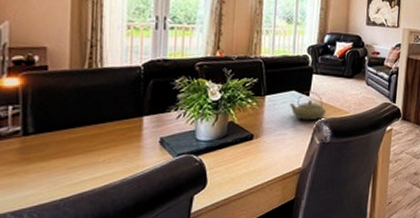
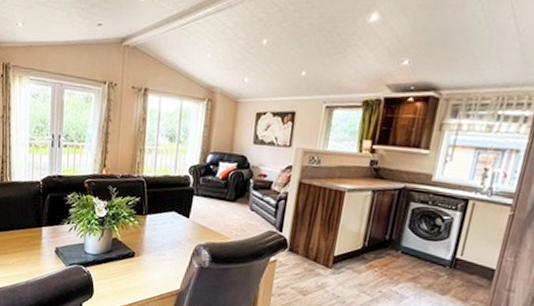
teapot: present [289,91,326,121] -> none [169,212,206,244]

